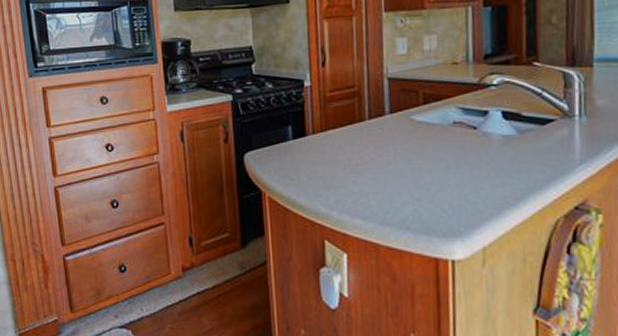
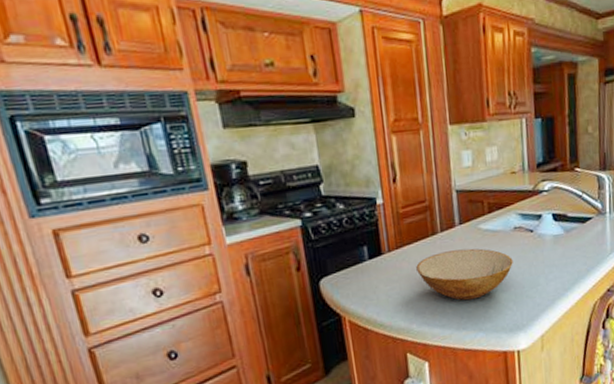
bowl: none [340,139,451,195] -> present [416,248,513,301]

